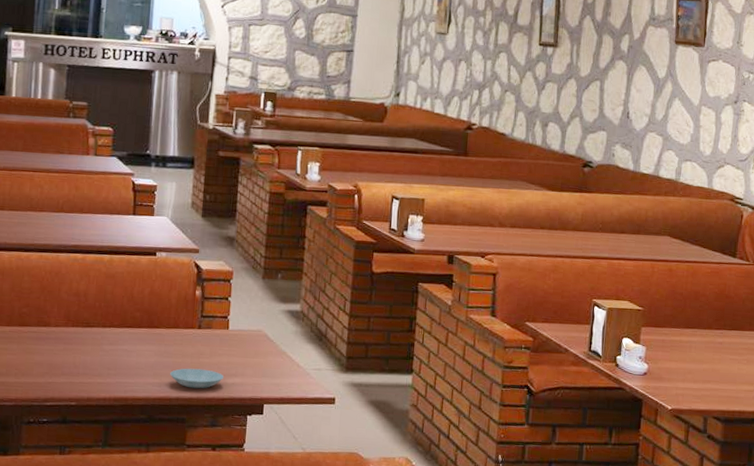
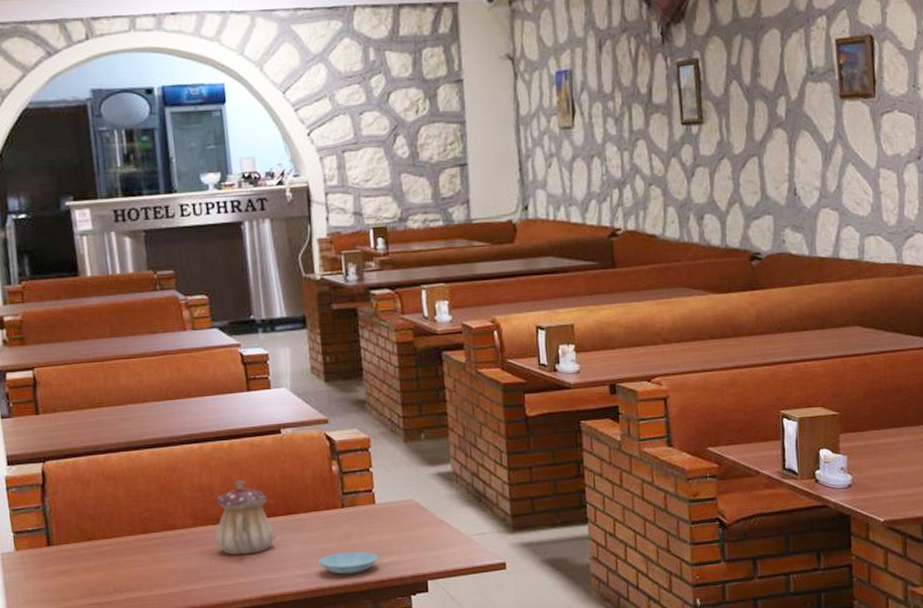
teapot: none [83,290,136,358] -> present [215,479,275,555]

